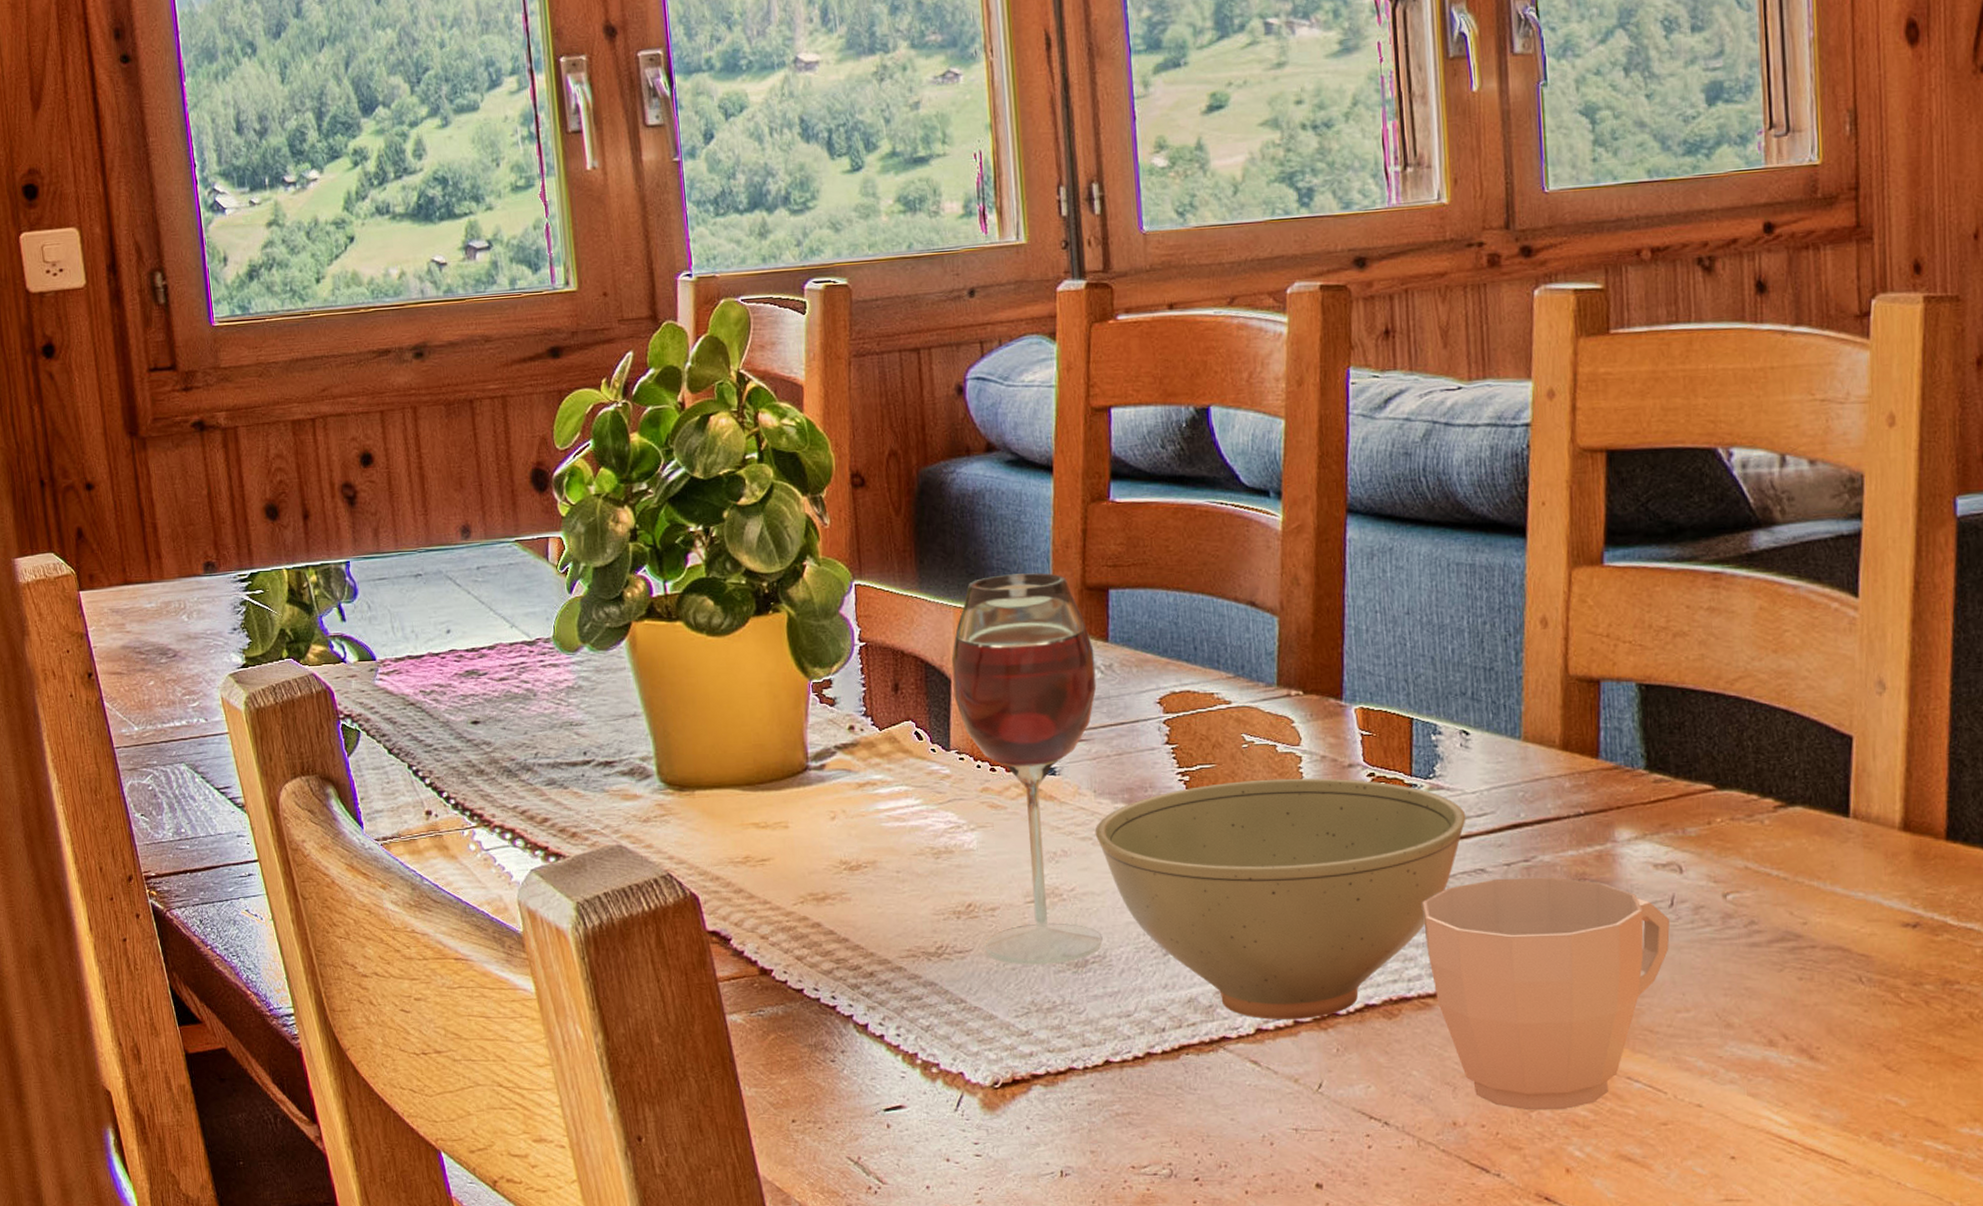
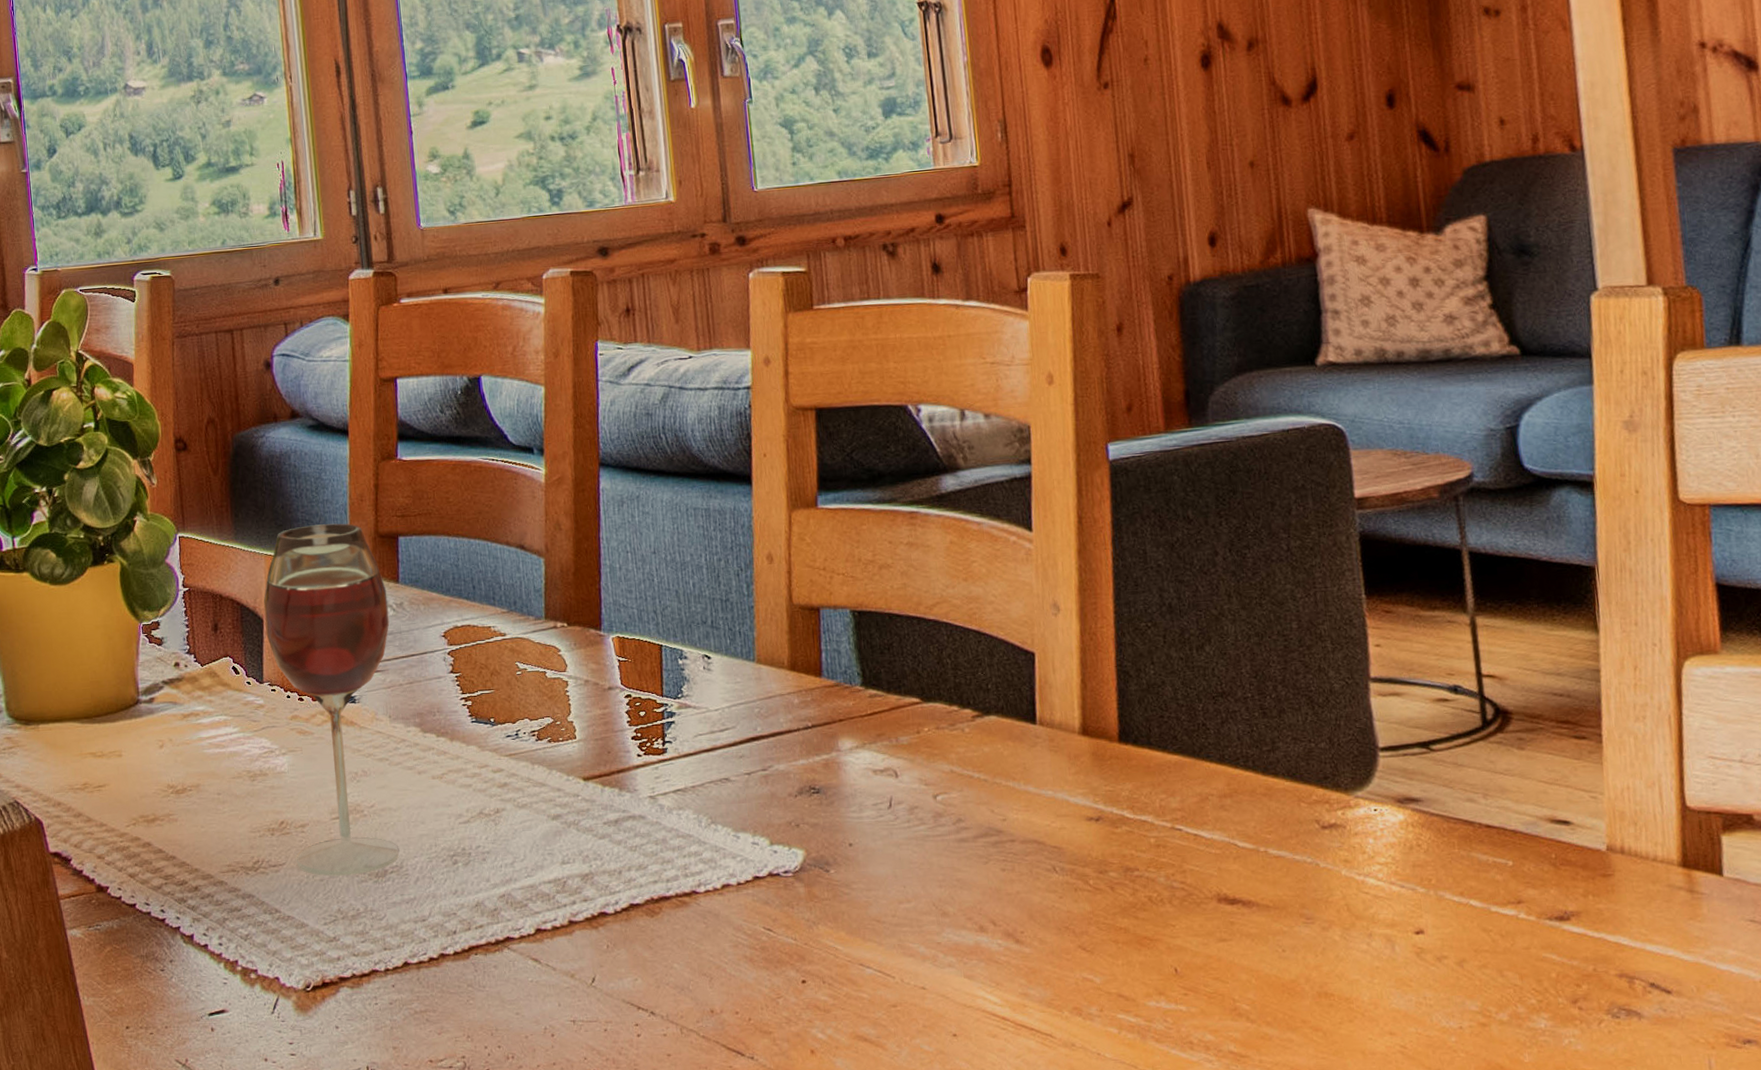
bowl: present [1095,778,1466,1019] -> none [390,700,711,920]
cup: present [1422,877,1670,1111] -> none [676,784,890,997]

